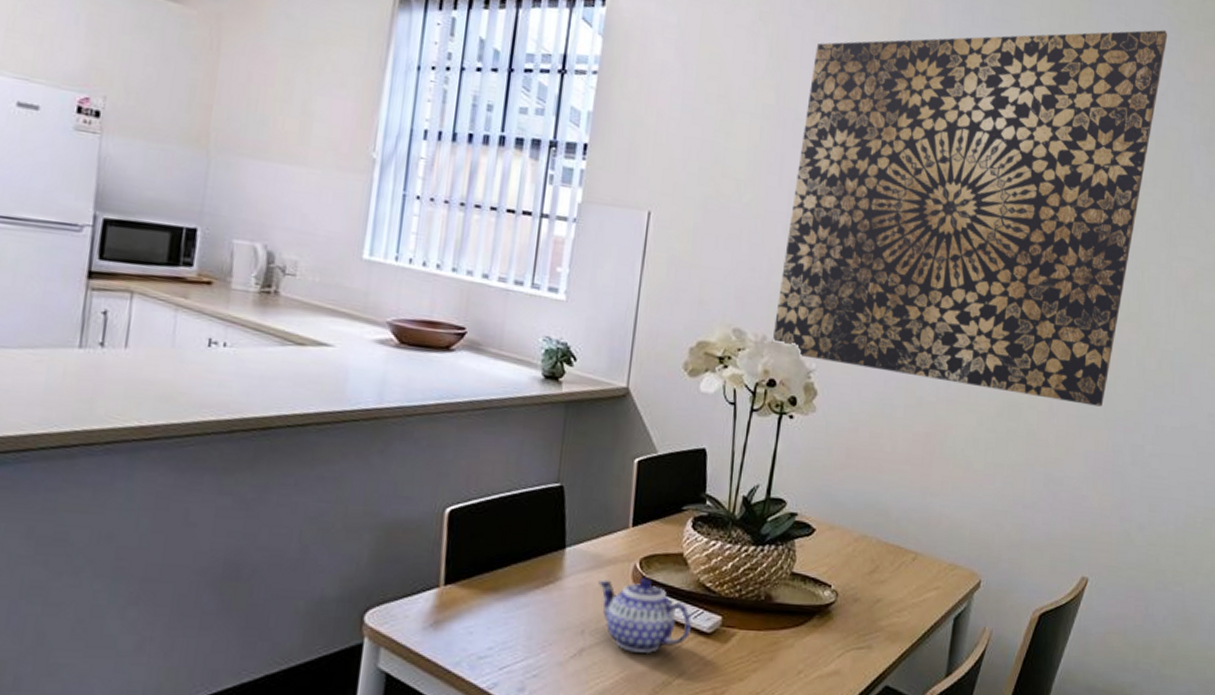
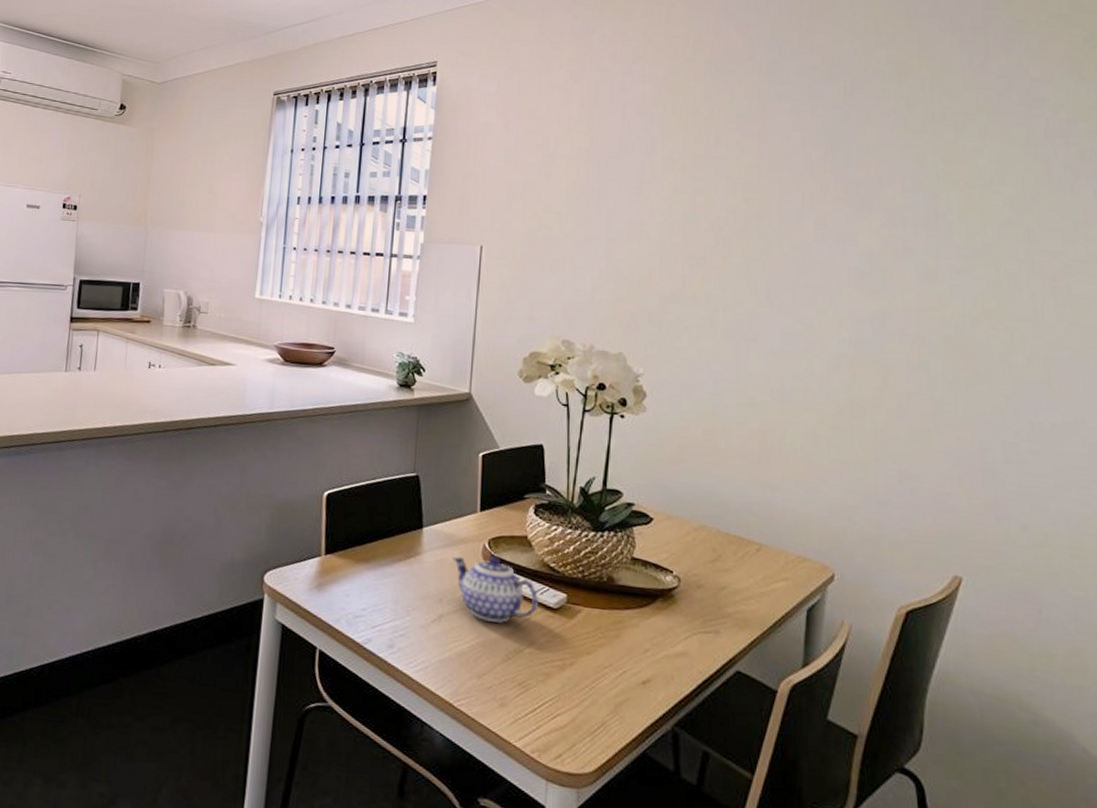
wall art: present [772,30,1168,407] -> none [599,32,1004,404]

